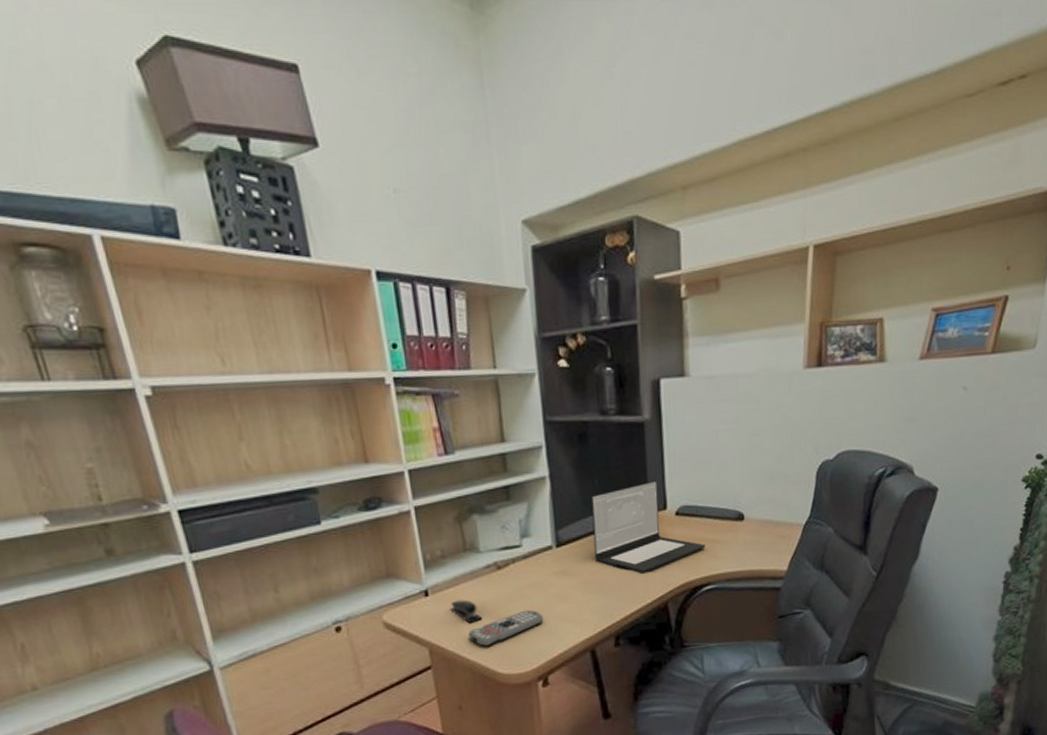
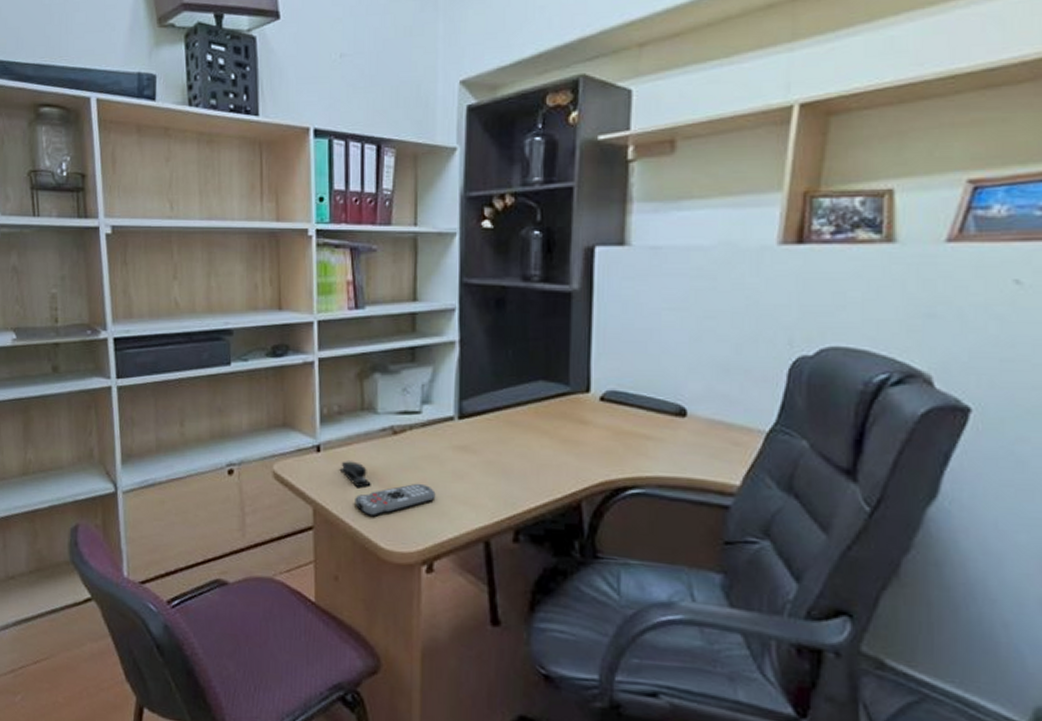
laptop: present [590,480,706,574] -> none [500,358,634,463]

